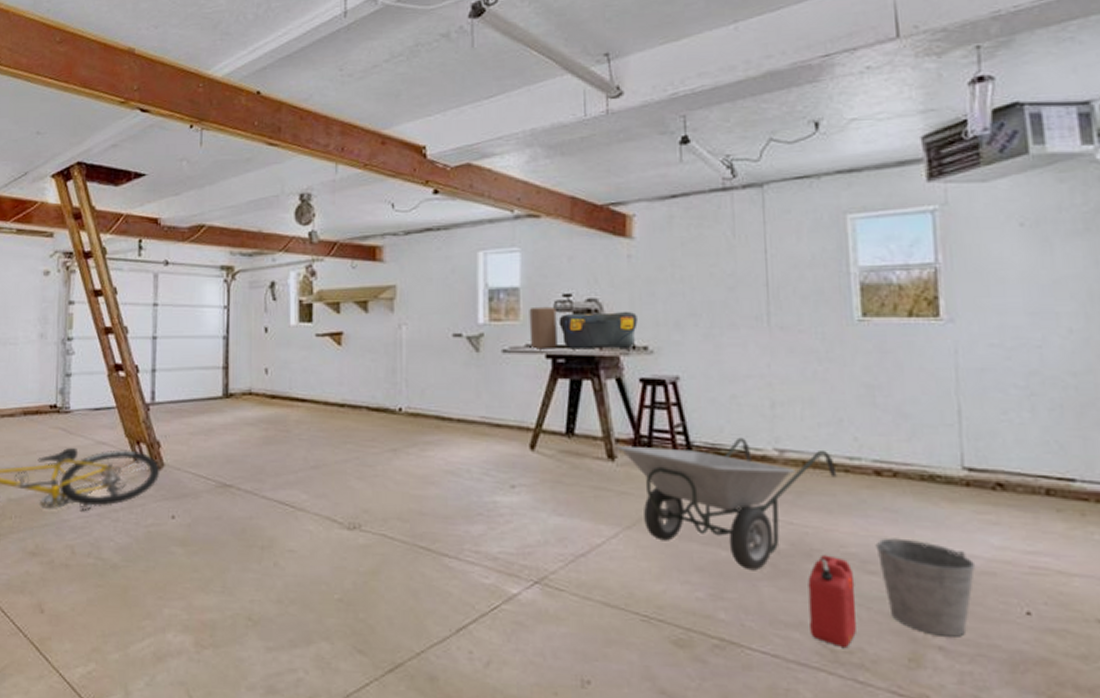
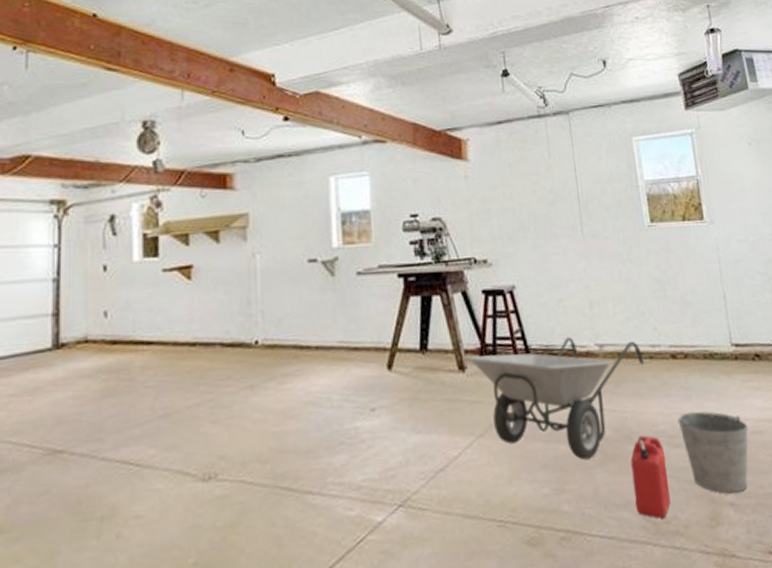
wood block: present [529,306,558,349] -> none [380,227,408,270]
toolbox: present [559,311,638,349] -> none [407,227,477,267]

